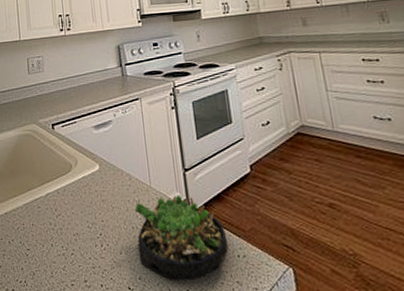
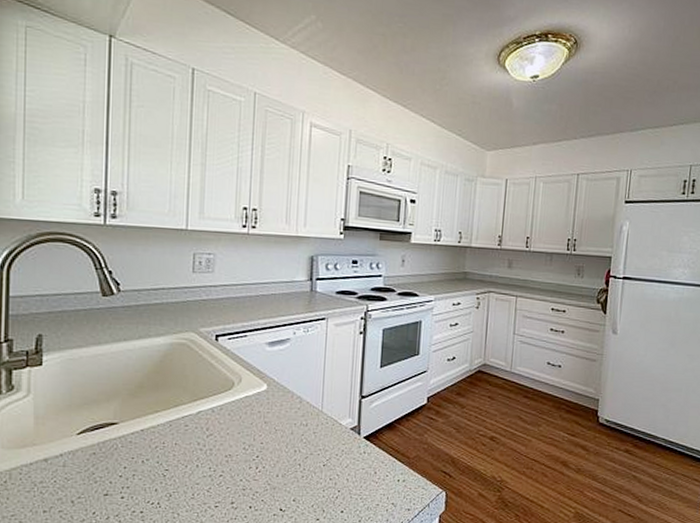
succulent plant: present [134,195,229,279] -> none [297,421,391,501]

